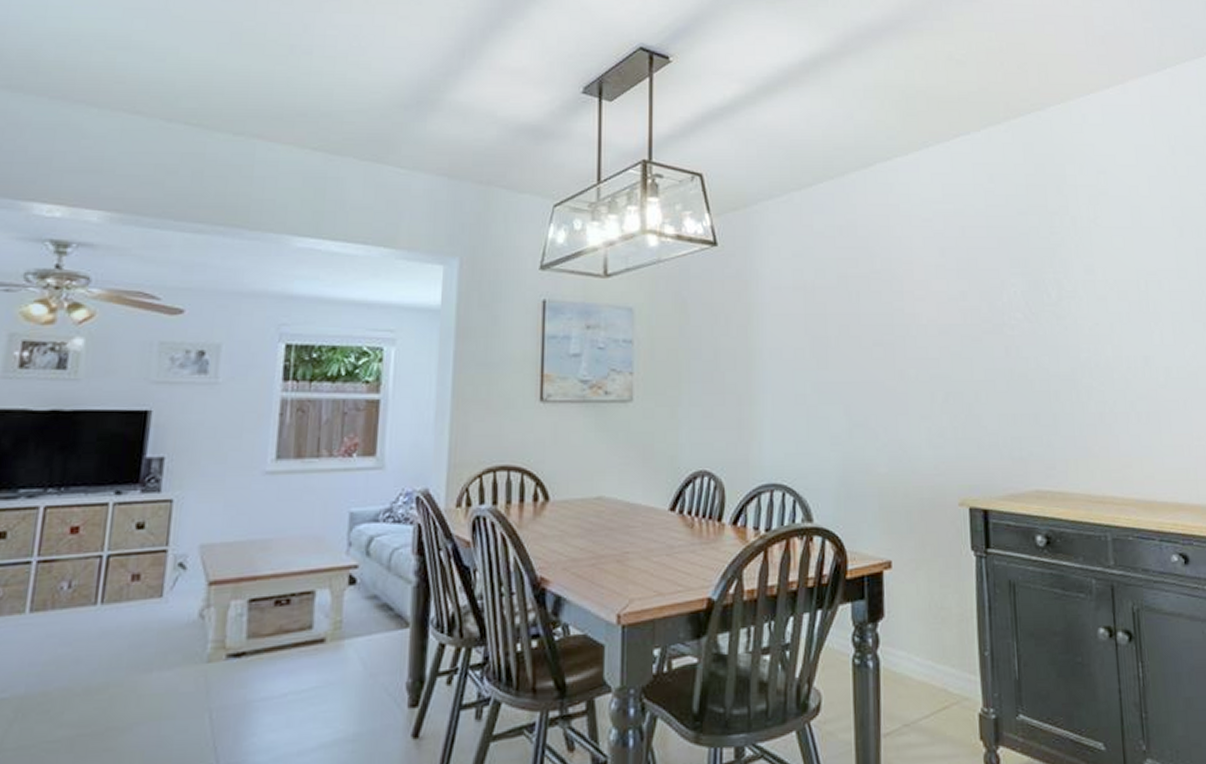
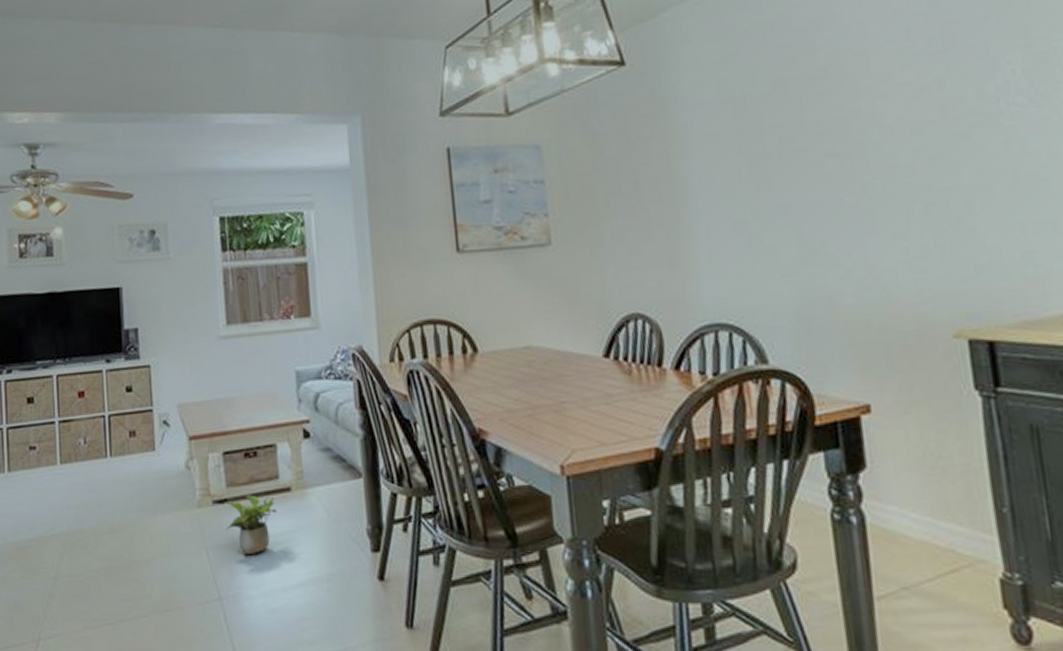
potted plant: none [239,647,305,715] -> present [226,495,277,554]

